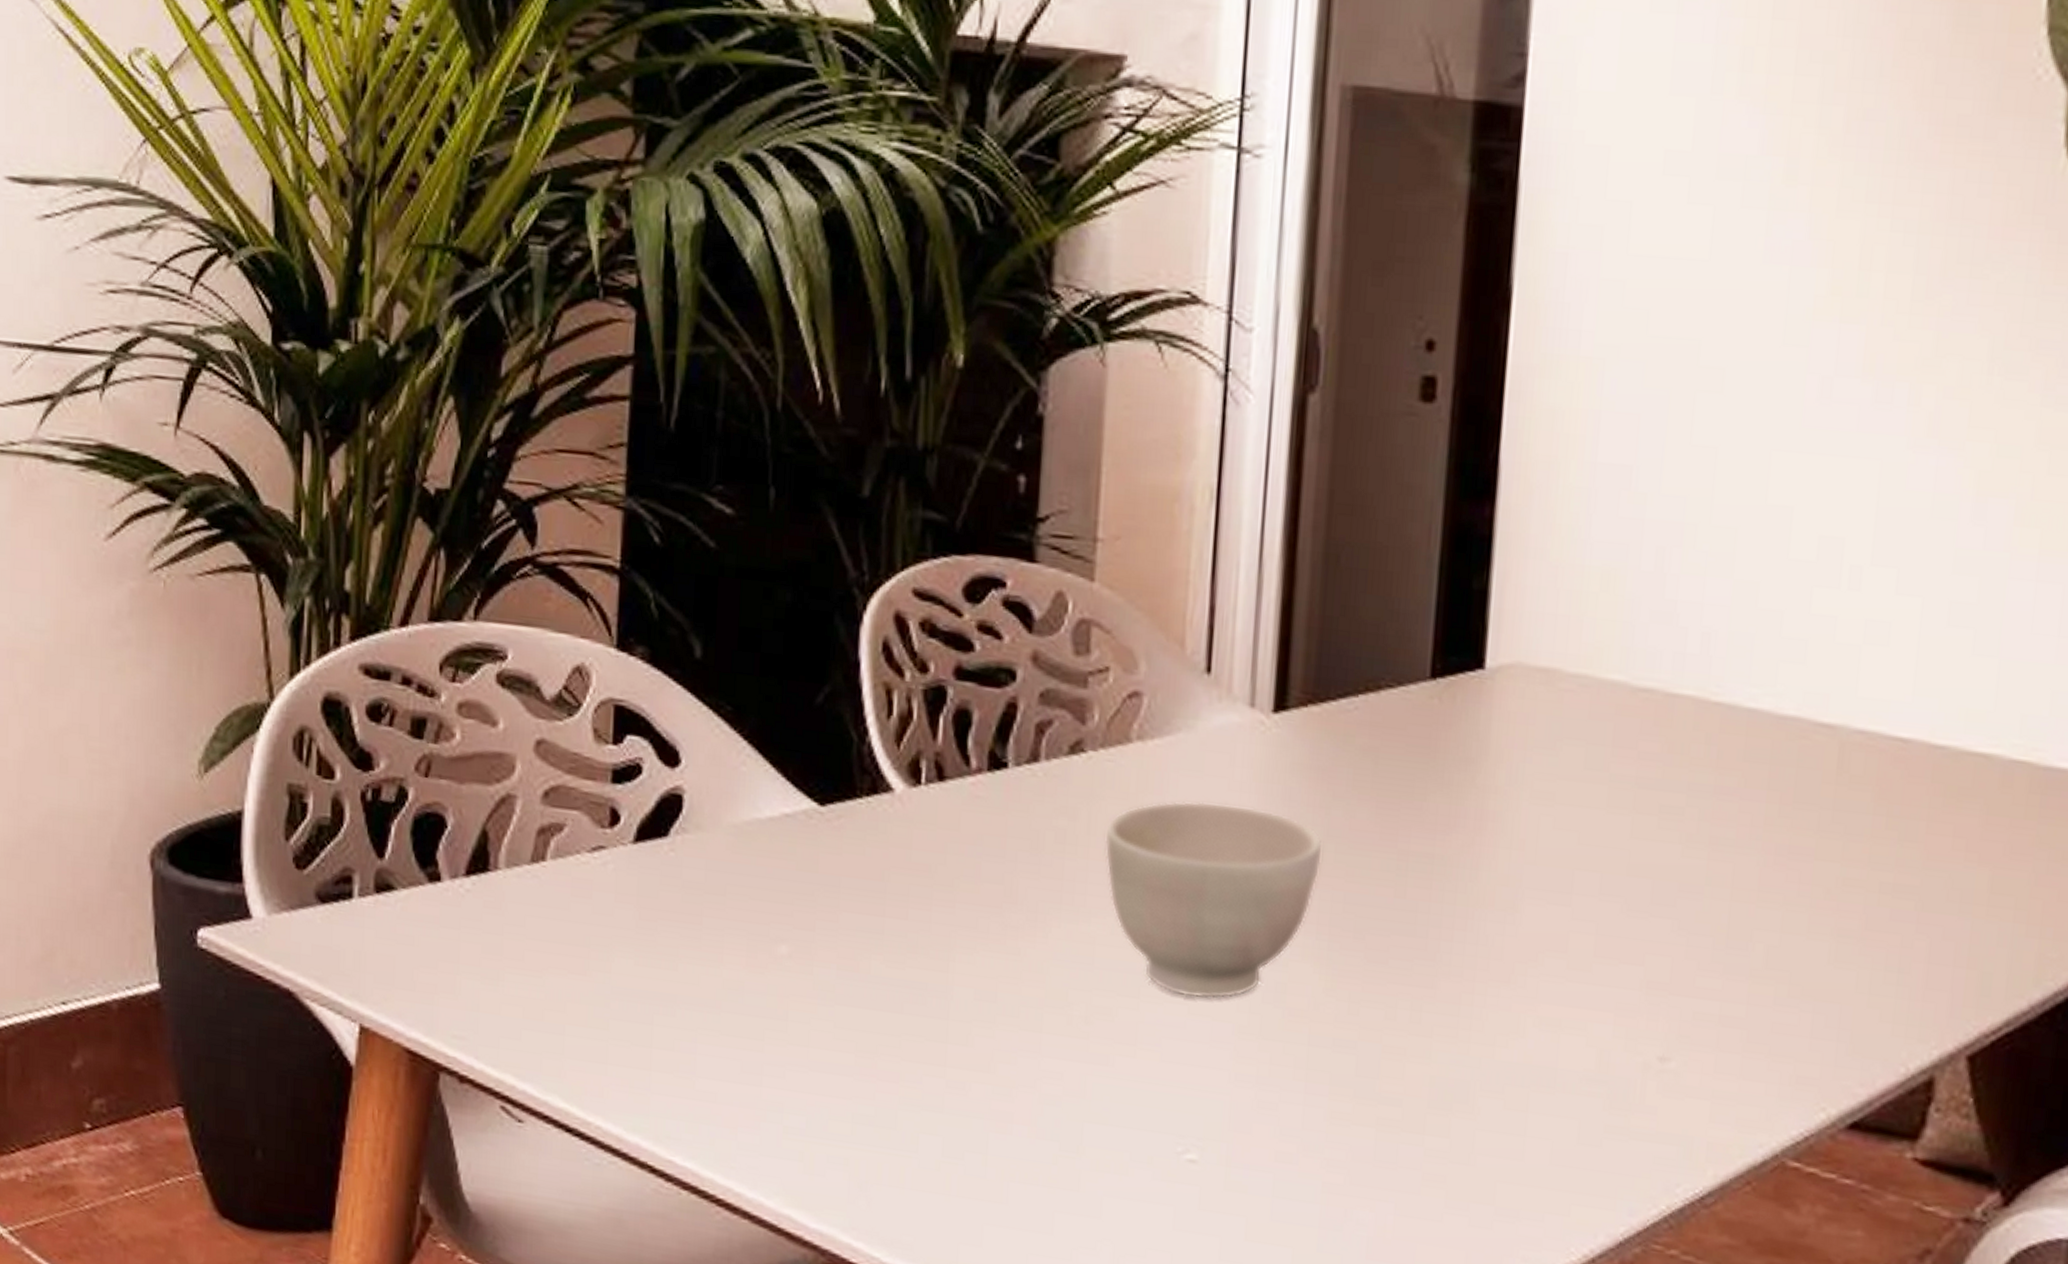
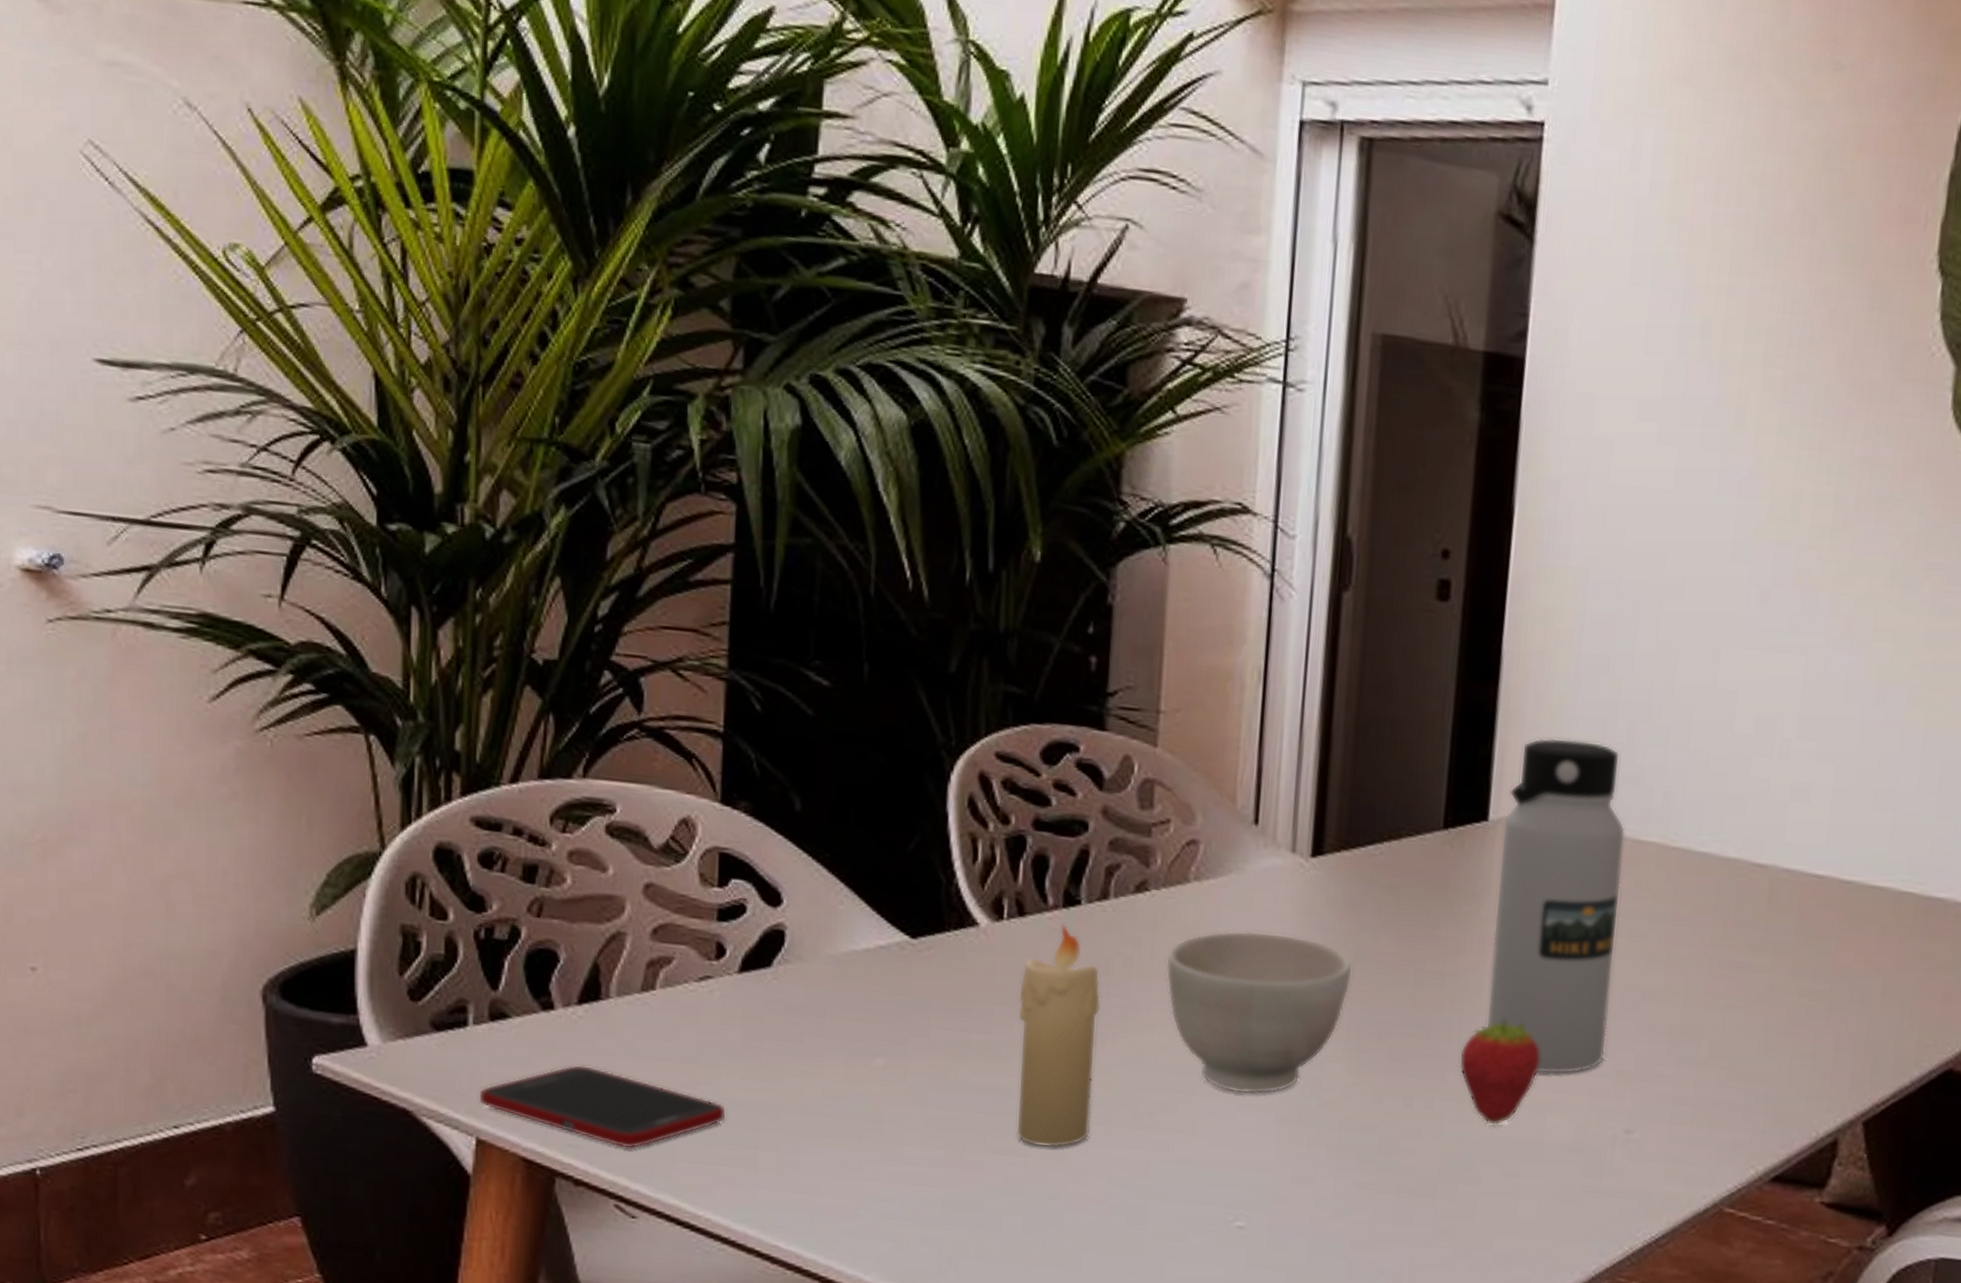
cell phone: none [362,944,620,1043] -> present [478,1064,727,1149]
candle: none [935,790,1031,1057] -> present [1016,924,1101,1148]
fruit: none [1451,913,1552,1046] -> present [1459,1019,1540,1126]
water bottle: none [1484,566,1655,985] -> present [1485,737,1626,1075]

